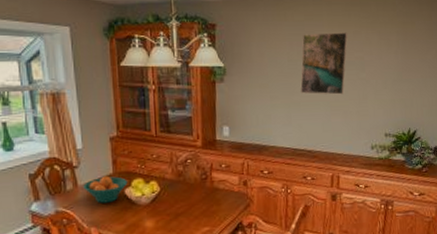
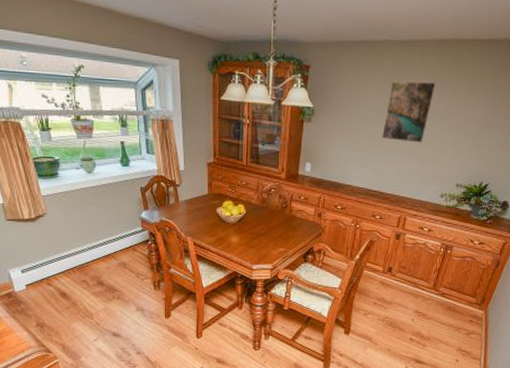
fruit bowl: present [83,176,128,203] -> none [183,195,220,218]

